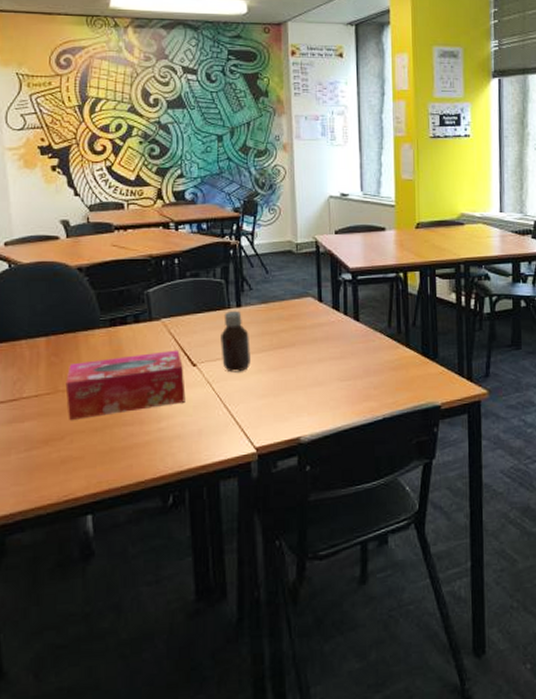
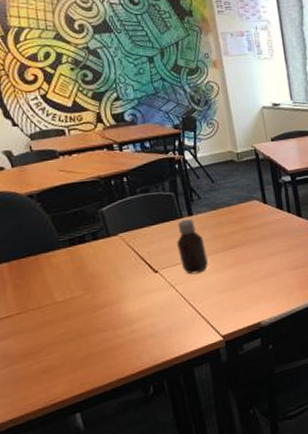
tissue box: present [65,350,186,420] -> none [34,260,153,334]

